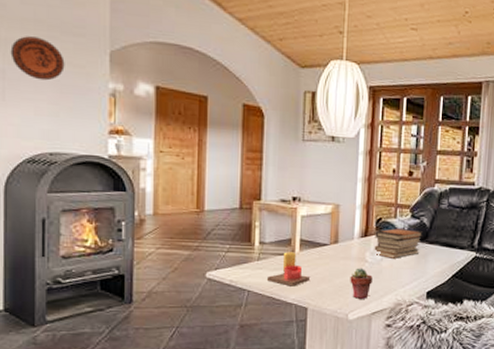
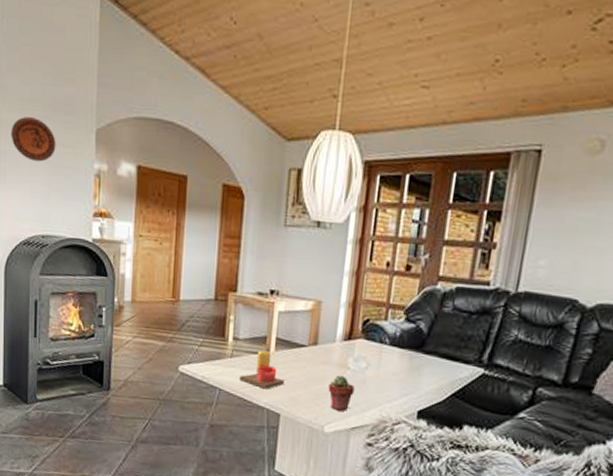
book stack: present [374,229,424,259] -> none [358,333,419,368]

